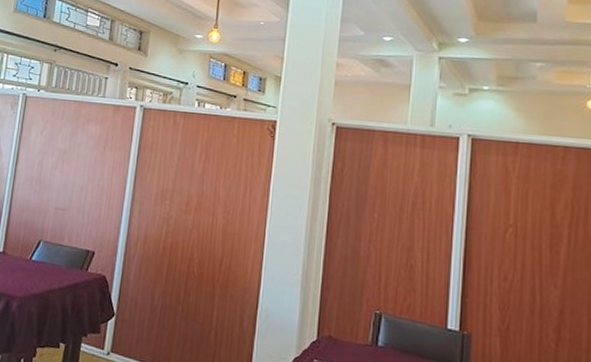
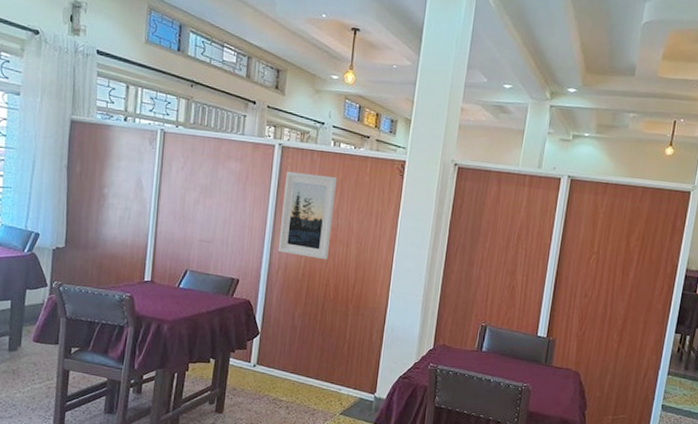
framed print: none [137,134,202,232] -> present [277,171,337,260]

